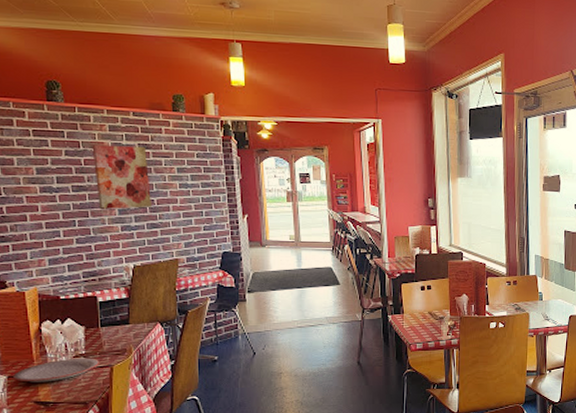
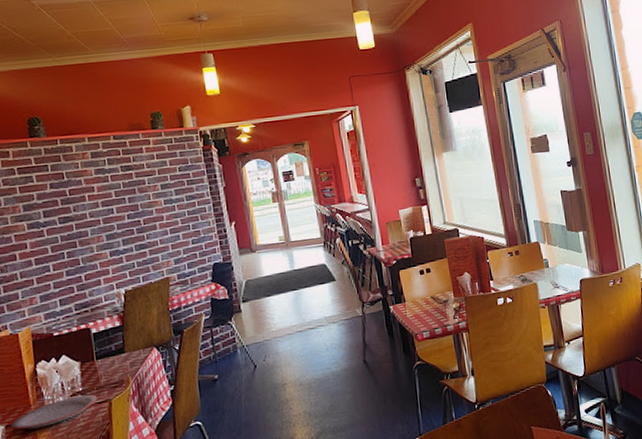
wall art: present [92,144,151,210] -> none [75,168,138,238]

